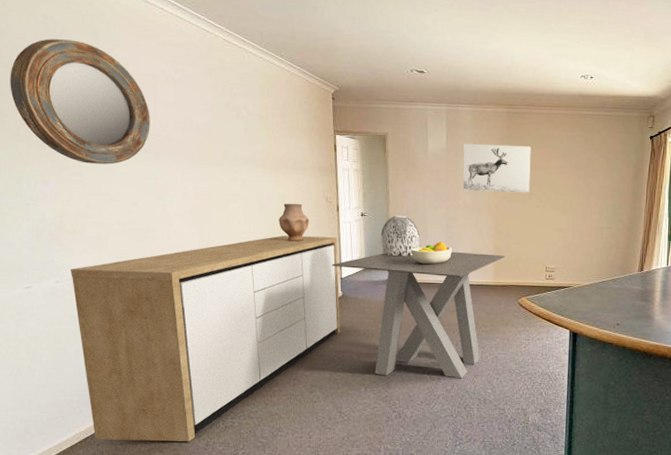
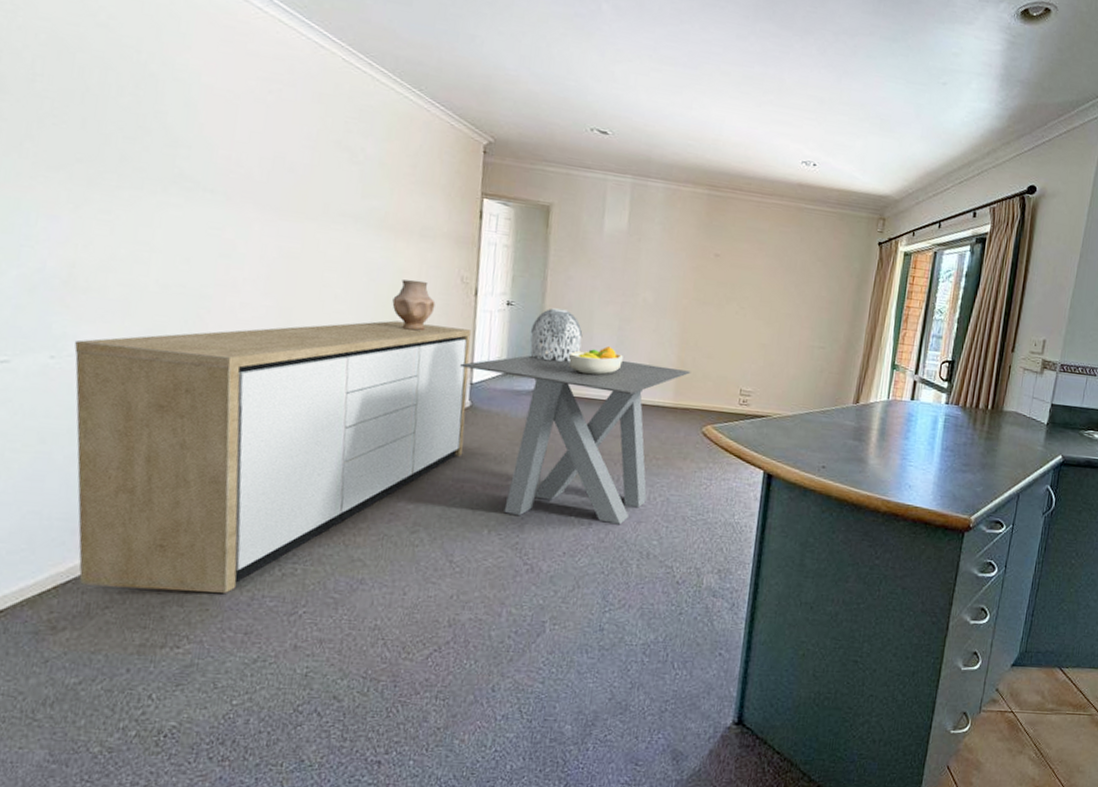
home mirror: present [10,39,150,165] -> none [16,25,225,204]
wall art: present [463,143,531,193] -> none [644,226,735,297]

